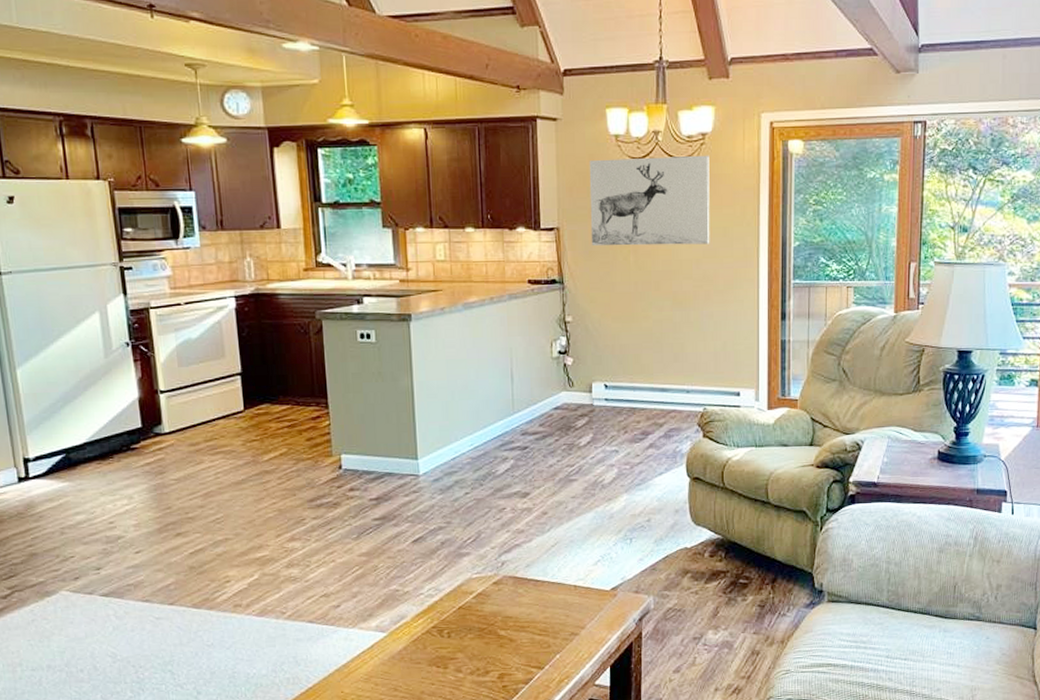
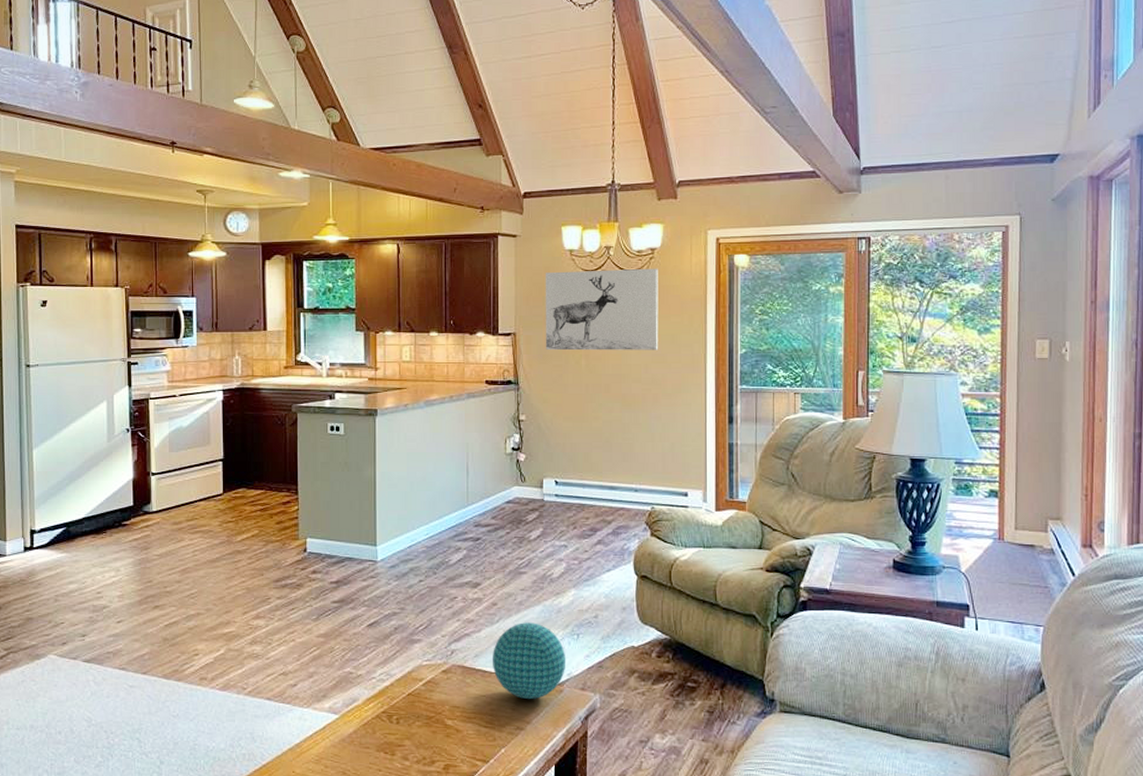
decorative ball: none [544,529,620,606] -> present [493,622,566,700]

